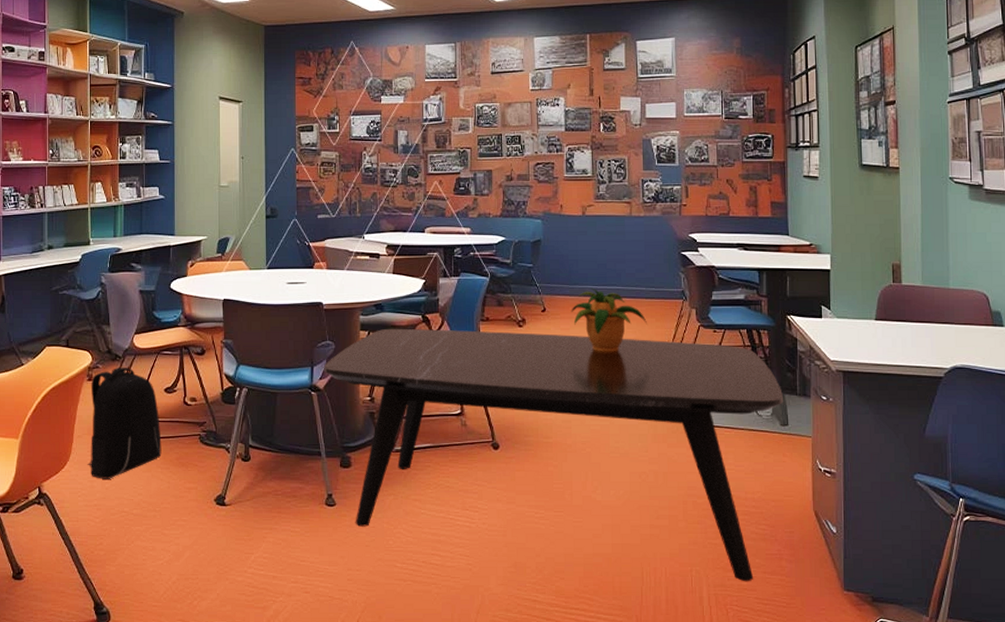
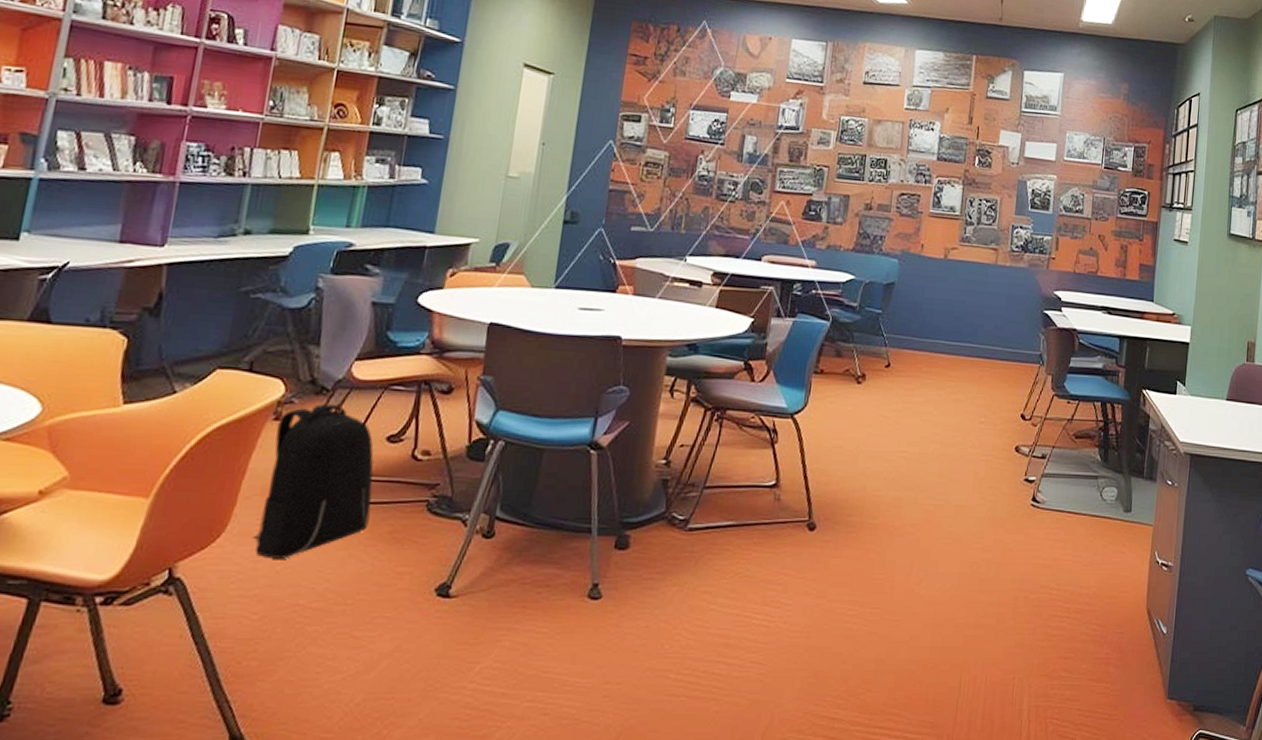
dining table: present [324,328,783,582] -> none [611,375,1130,691]
potted plant: present [571,287,647,352] -> none [918,343,999,420]

